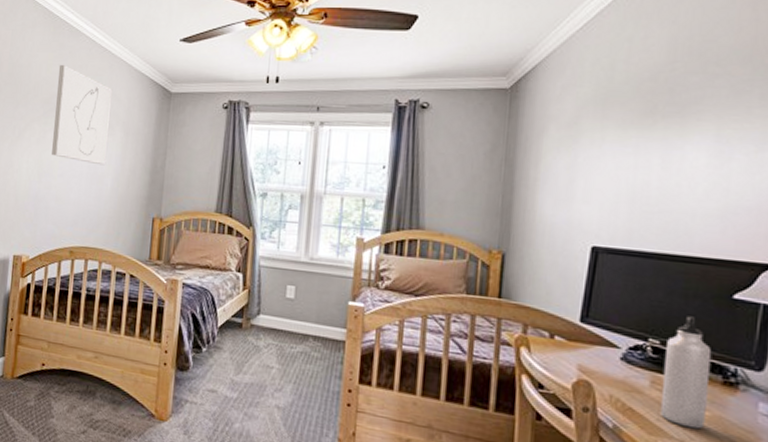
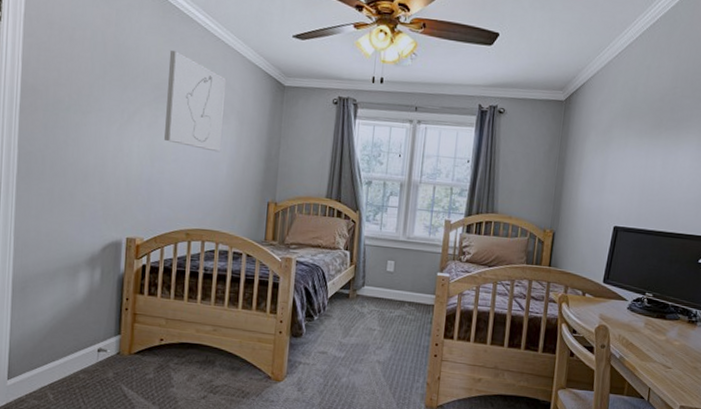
water bottle: present [659,316,712,429] -> none [649,276,683,355]

